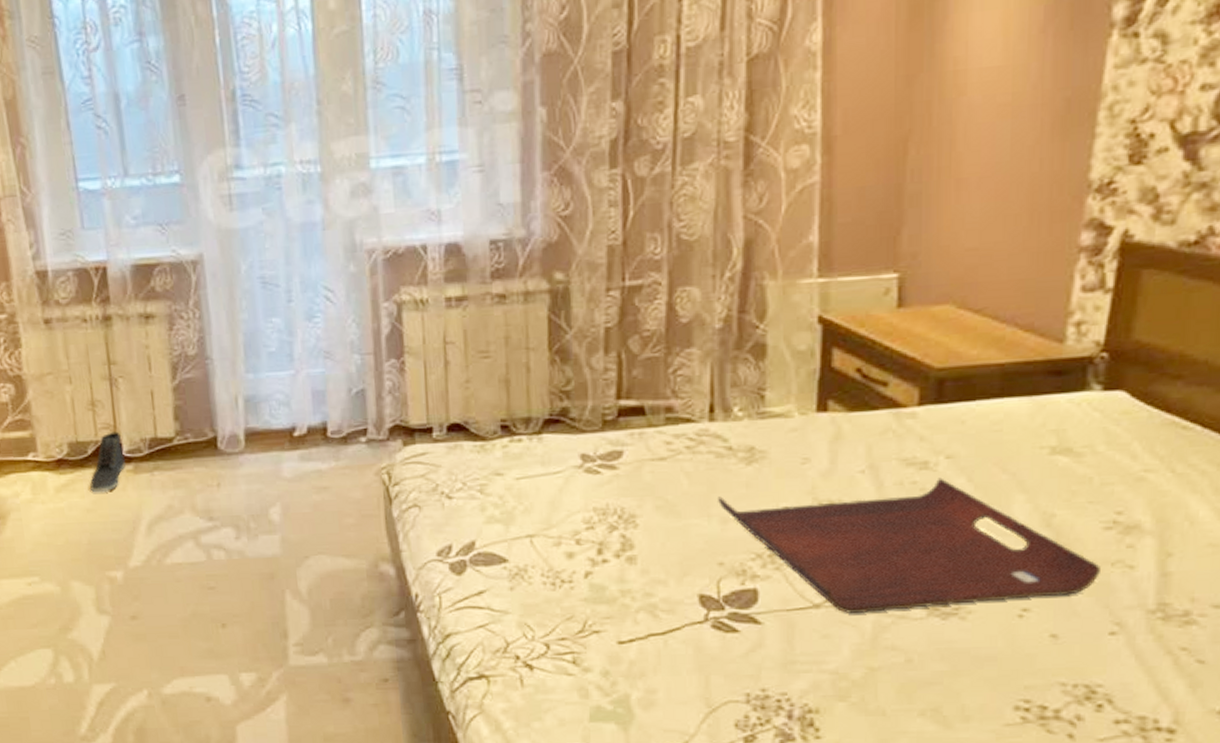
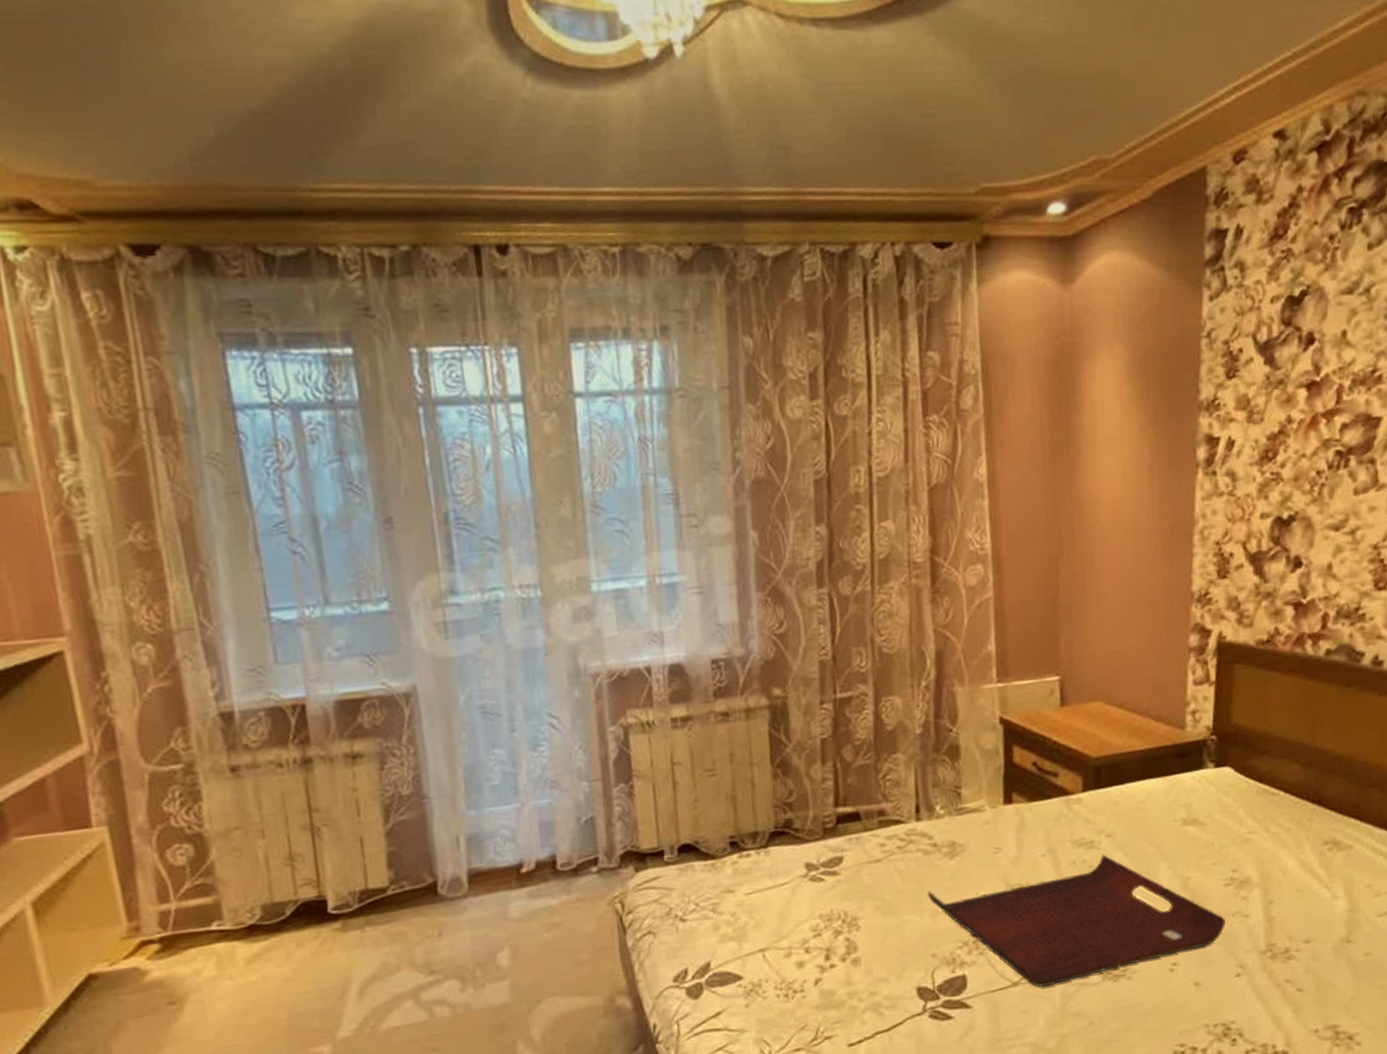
sneaker: present [90,431,126,492] -> none [289,886,332,958]

